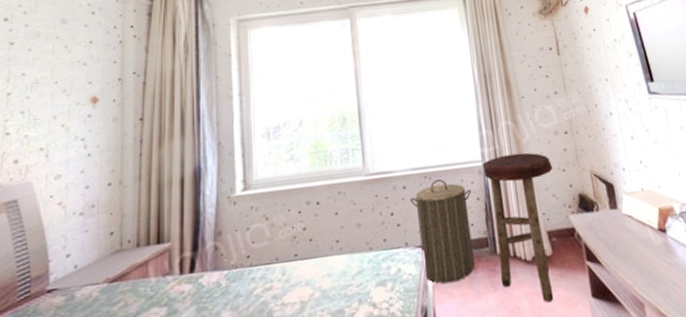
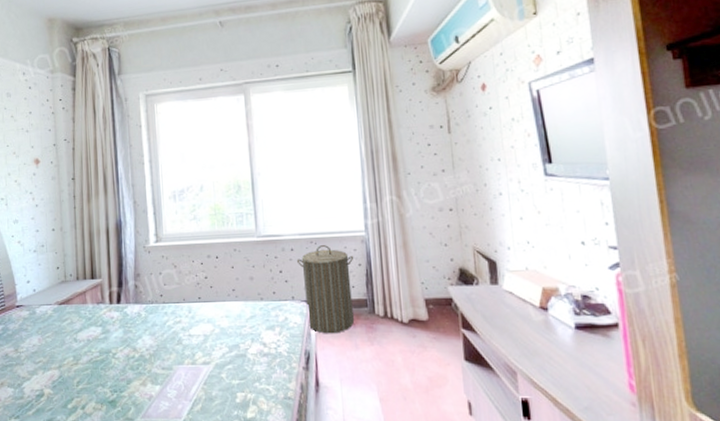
stool: present [482,152,554,303] -> none [365,226,435,360]

